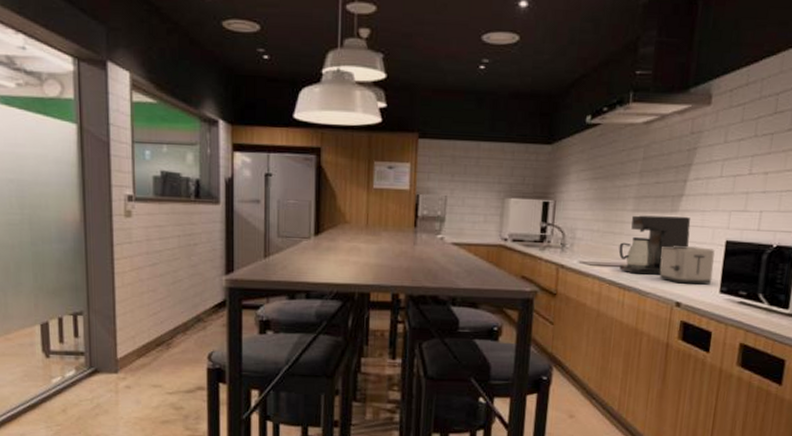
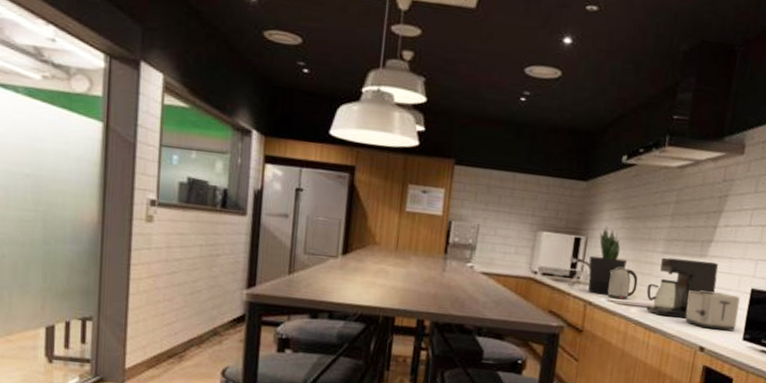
planter: none [558,188,597,257] -> present [588,226,627,295]
kettle: none [579,228,609,261] -> present [607,267,638,300]

